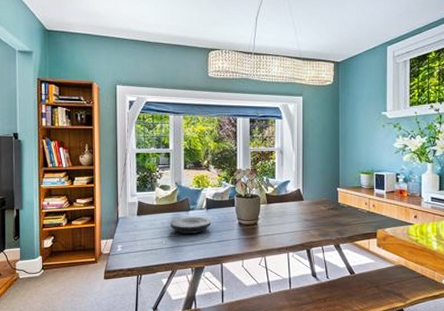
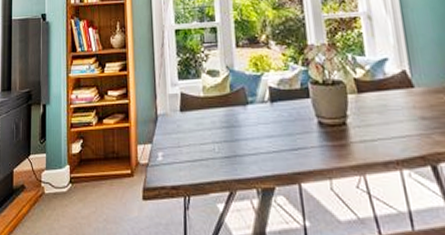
plate: present [170,216,211,235] -> none [223,112,279,139]

